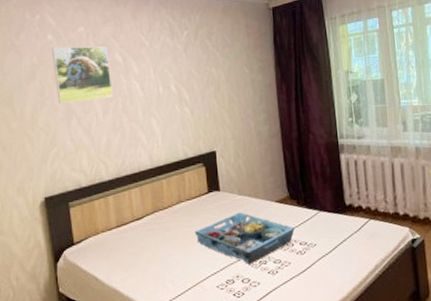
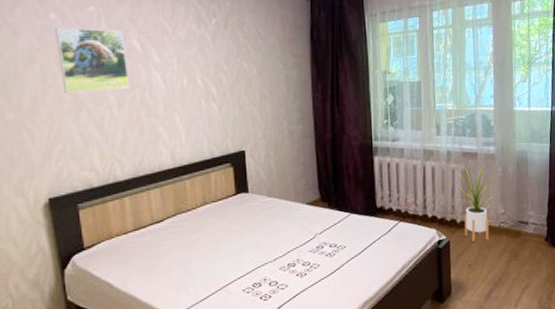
serving tray: present [195,212,295,265] -> none [220,214,325,267]

